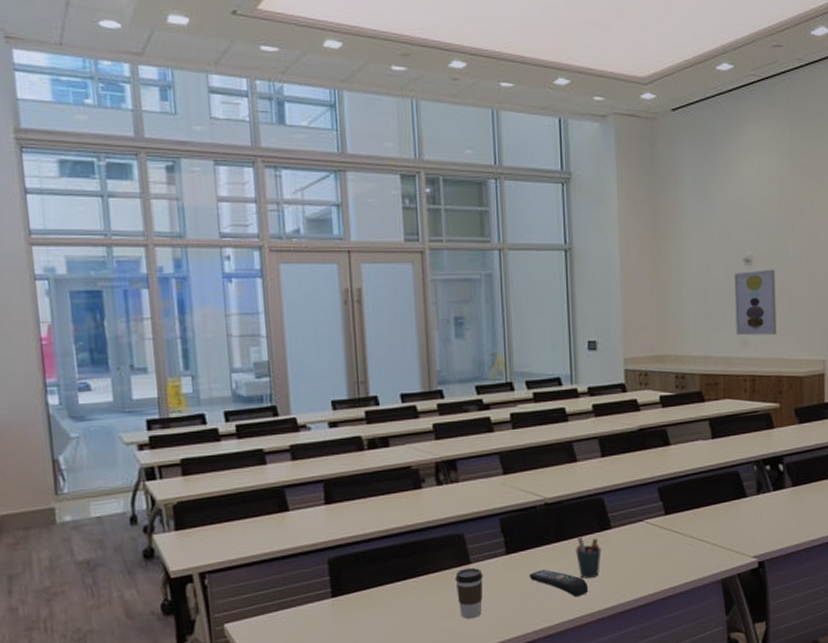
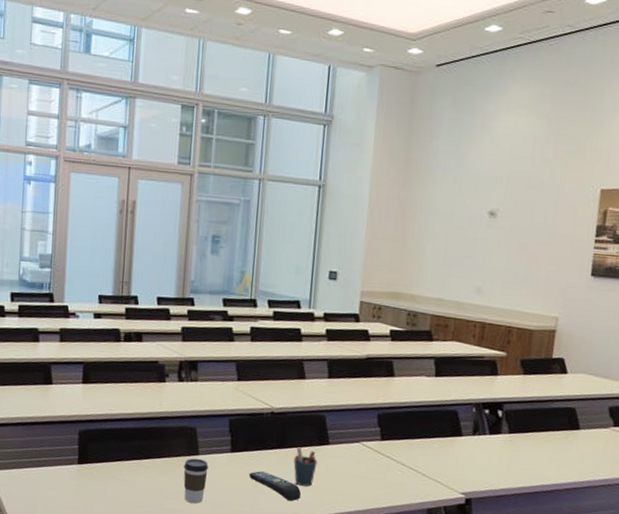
wall art: present [734,269,777,336] -> none [471,223,519,287]

